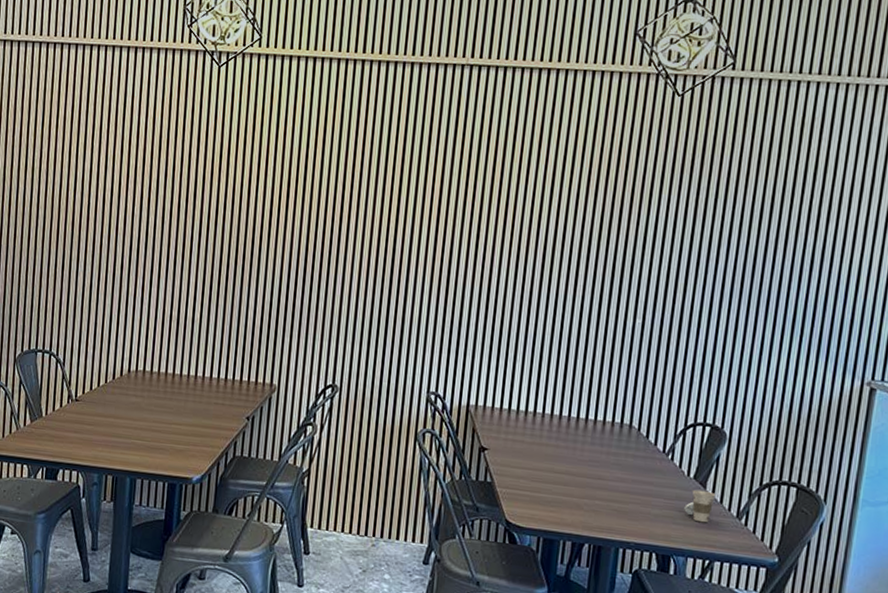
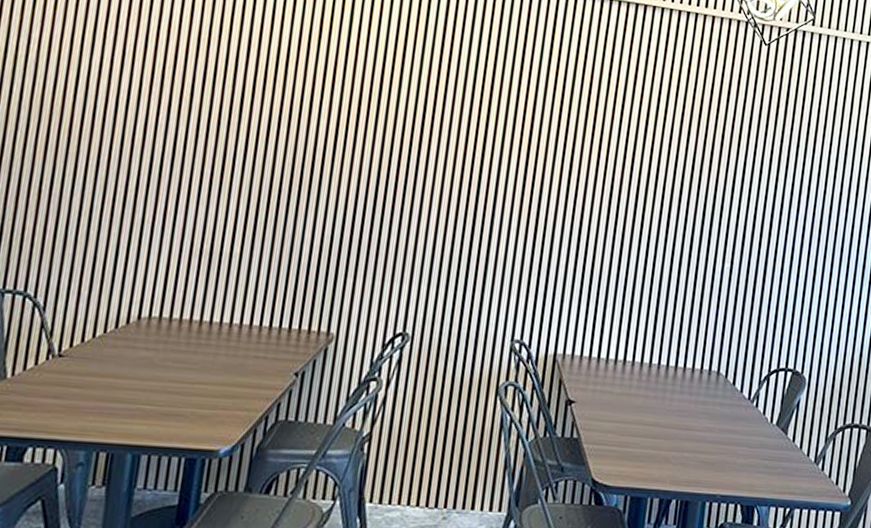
cup: present [684,489,716,523] -> none [767,436,796,470]

